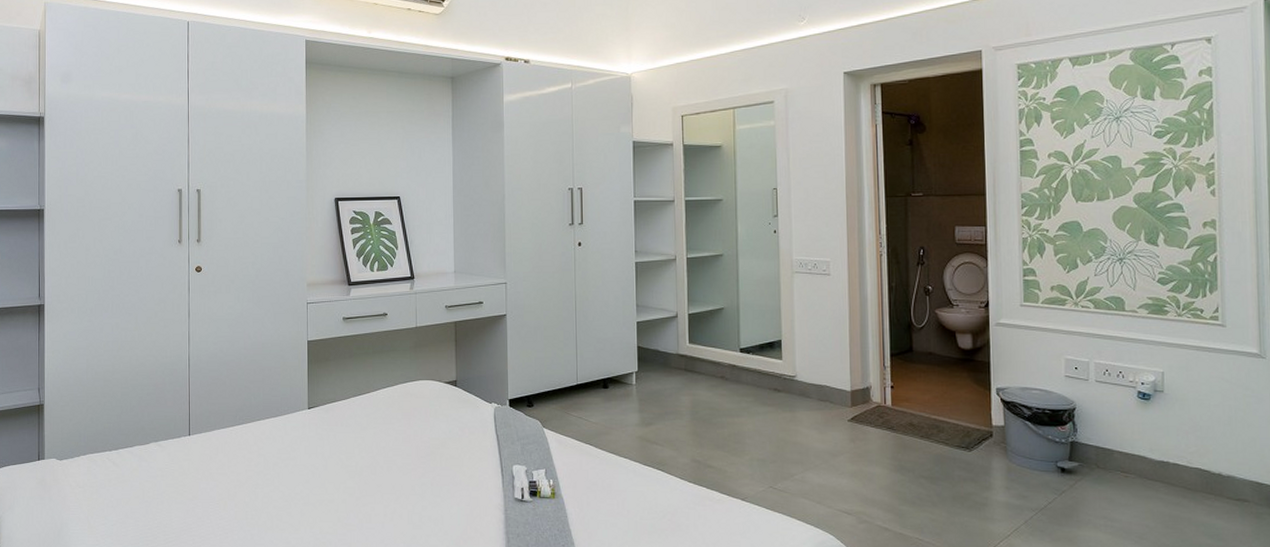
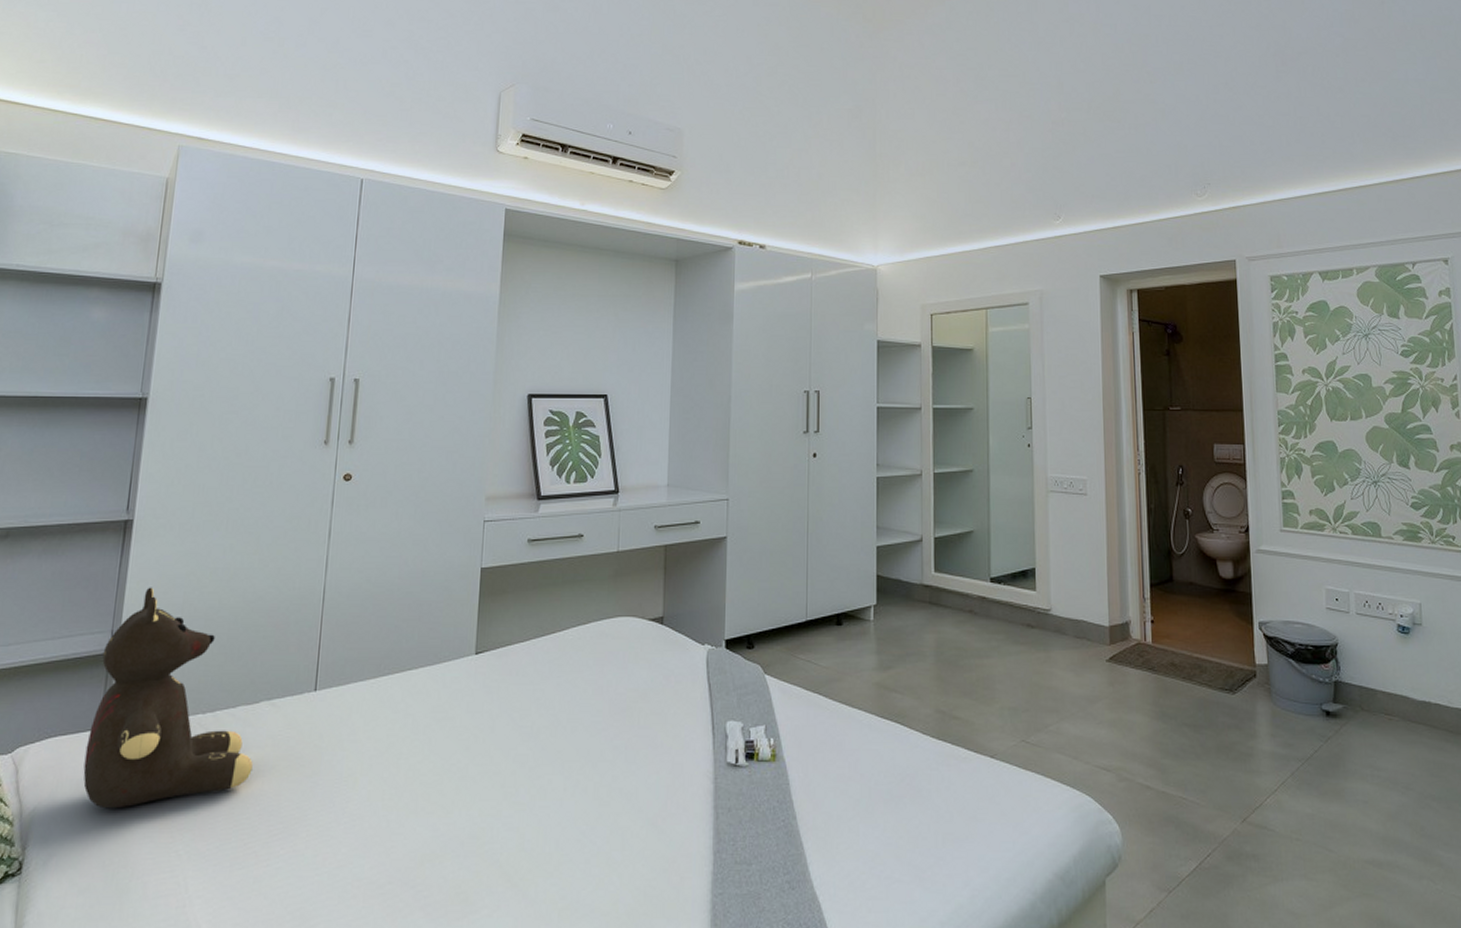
teddy bear: none [30,356,149,519] -> present [83,587,253,809]

